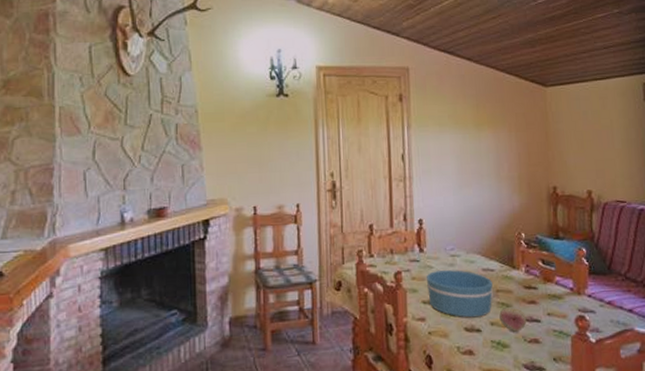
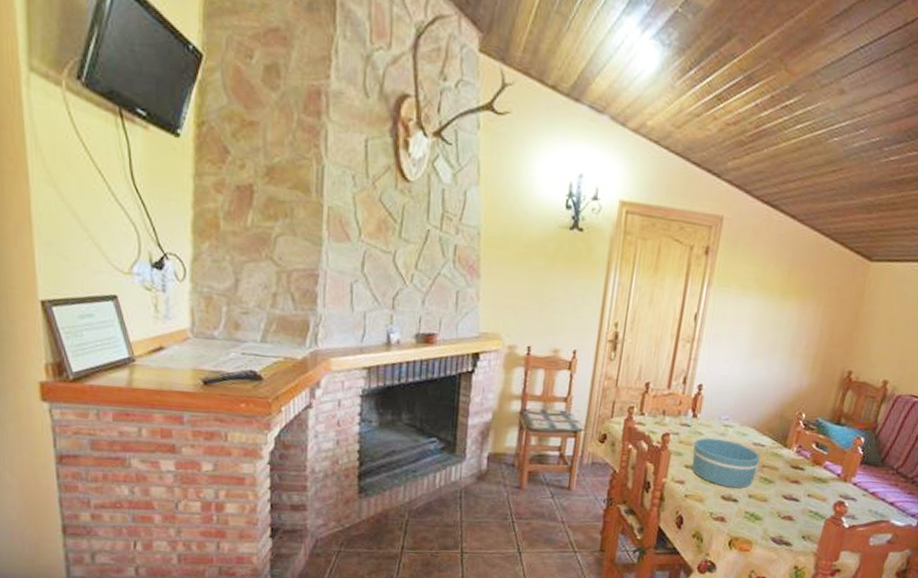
fruit: present [499,307,527,332] -> none [758,483,786,507]

